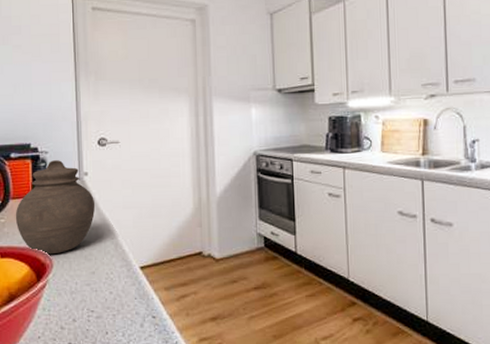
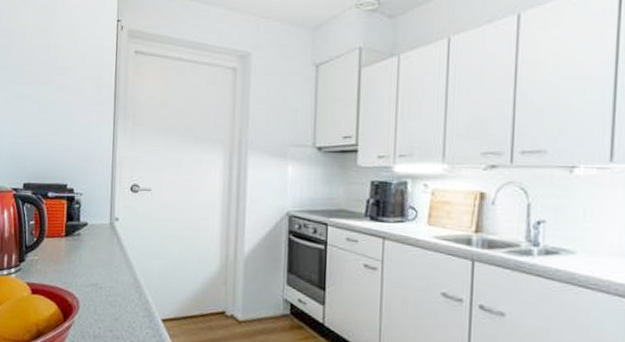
jar: present [15,160,96,255] -> none [48,203,124,297]

